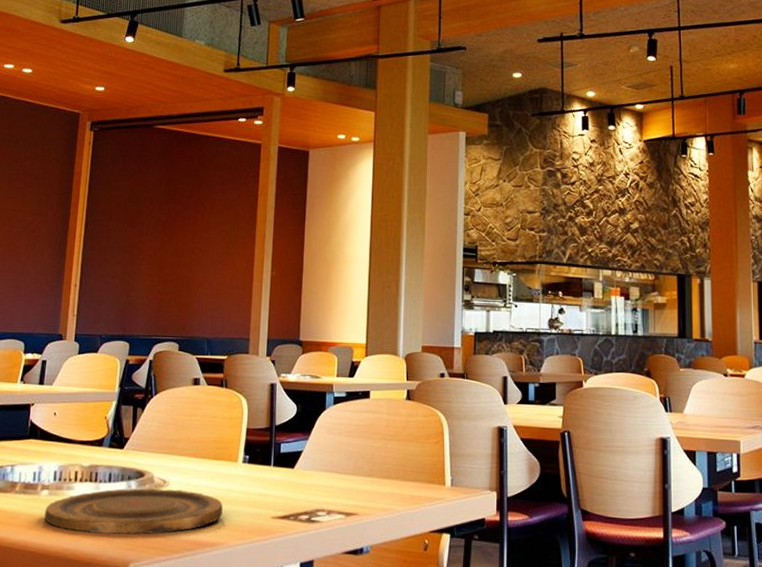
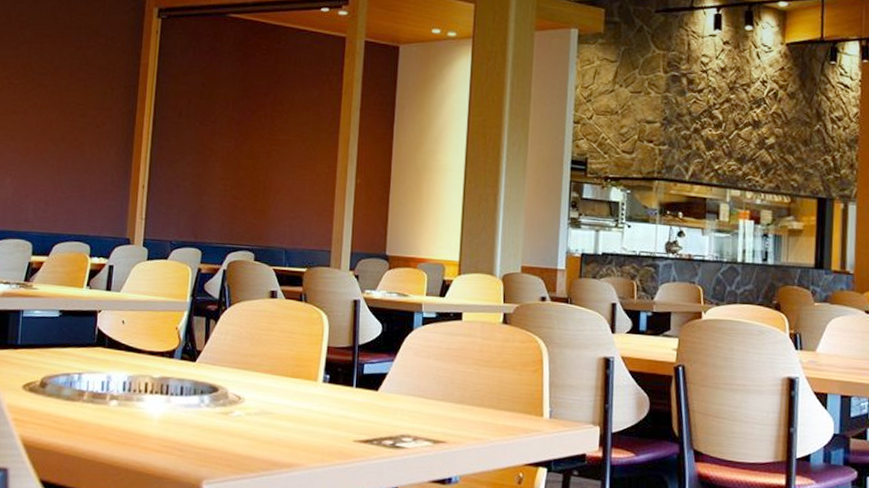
plate: present [44,488,223,535] -> none [114,403,301,452]

